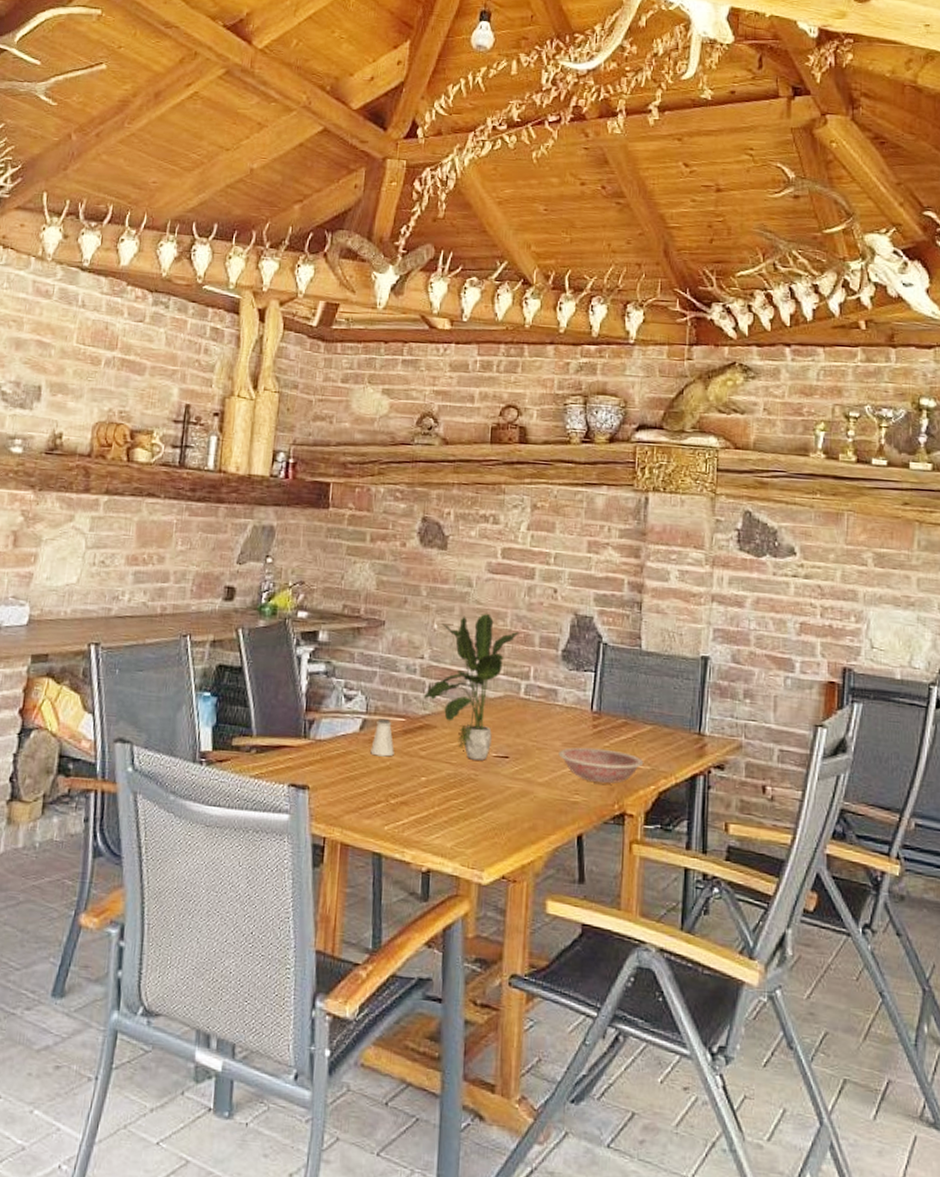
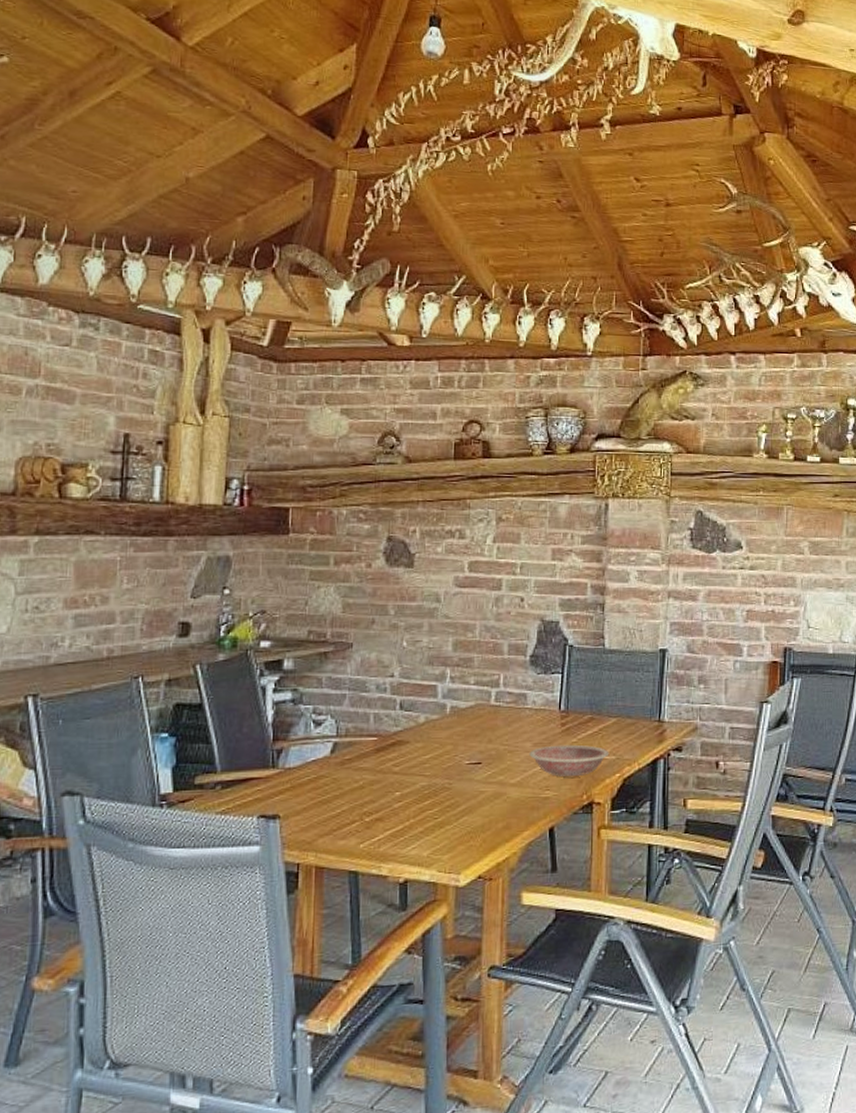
saltshaker: present [370,718,394,757] -> none [343,740,367,777]
potted plant: present [423,613,520,761] -> none [394,626,488,770]

